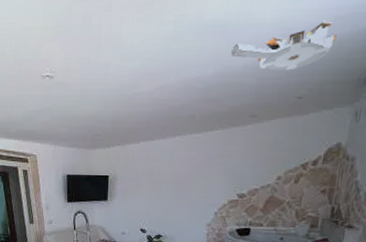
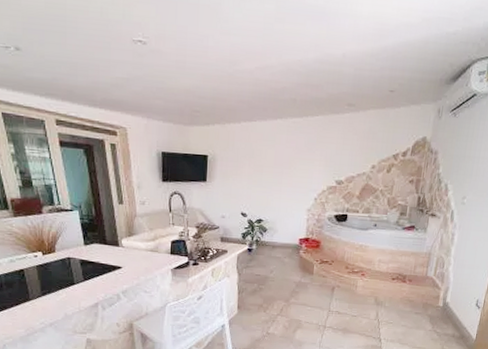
architectural model: present [231,21,337,71] -> none [331,21,424,65]

